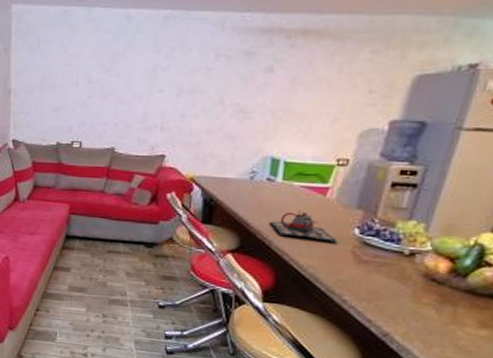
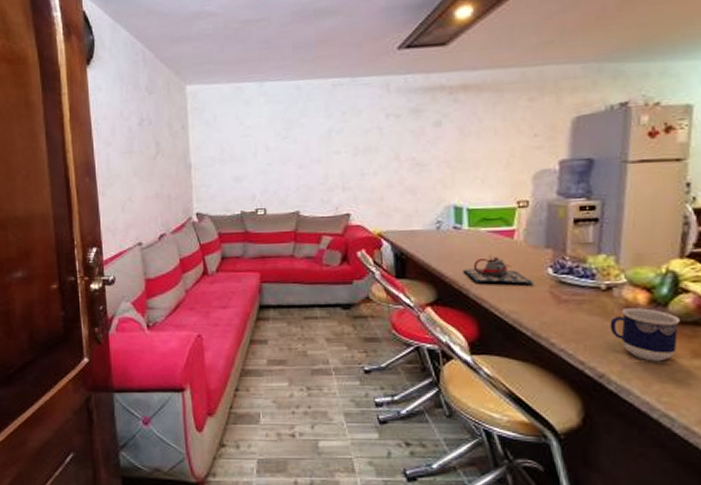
cup: none [404,274,476,328] -> present [610,307,680,362]

